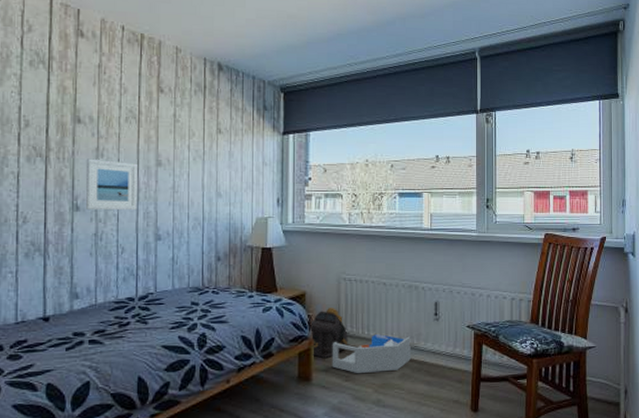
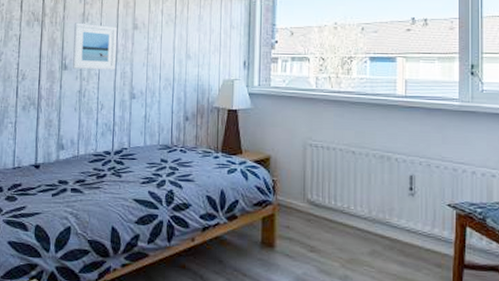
backpack: present [309,307,348,358] -> none [273,173,314,225]
storage bin: present [332,334,411,374] -> none [296,205,382,246]

